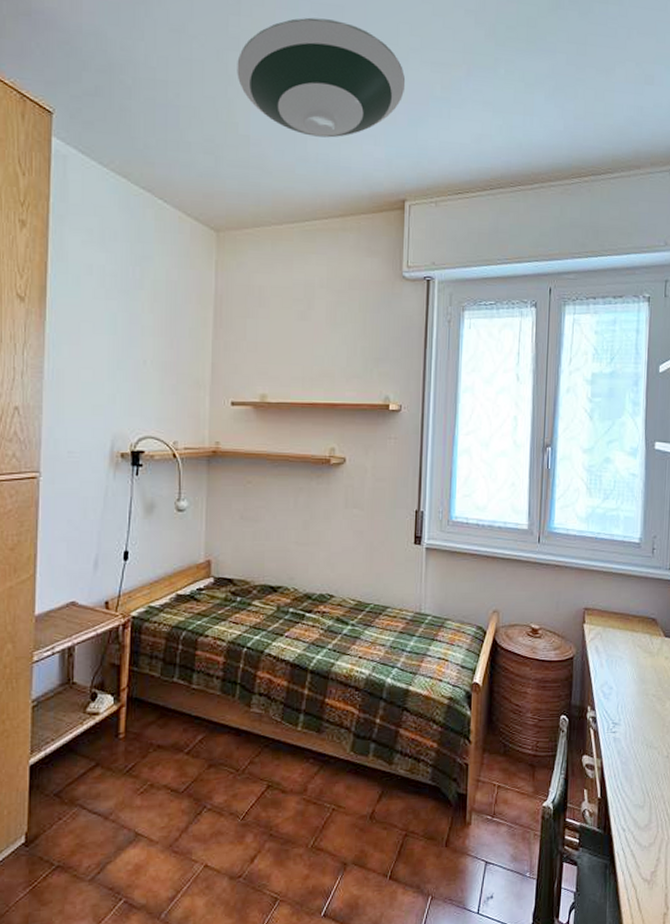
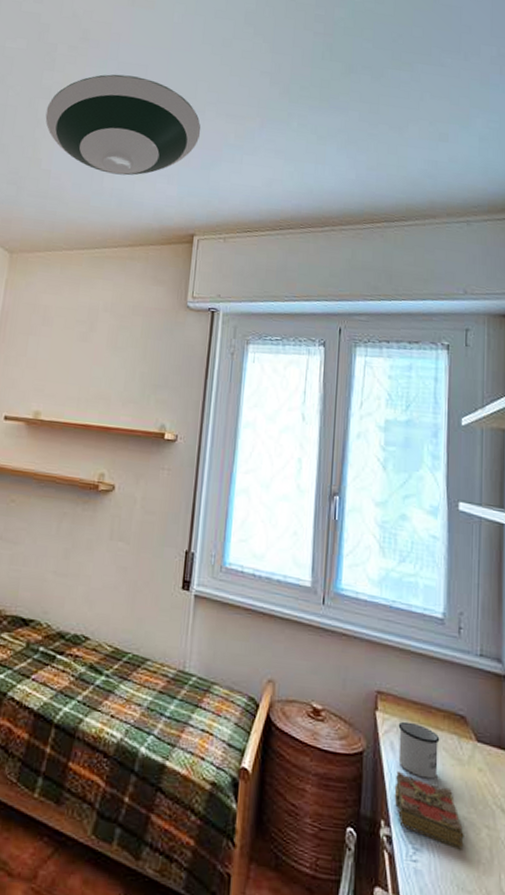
book: none [598,667,653,719] -> present [394,770,464,850]
mug: none [602,629,635,670] -> present [398,721,440,779]

